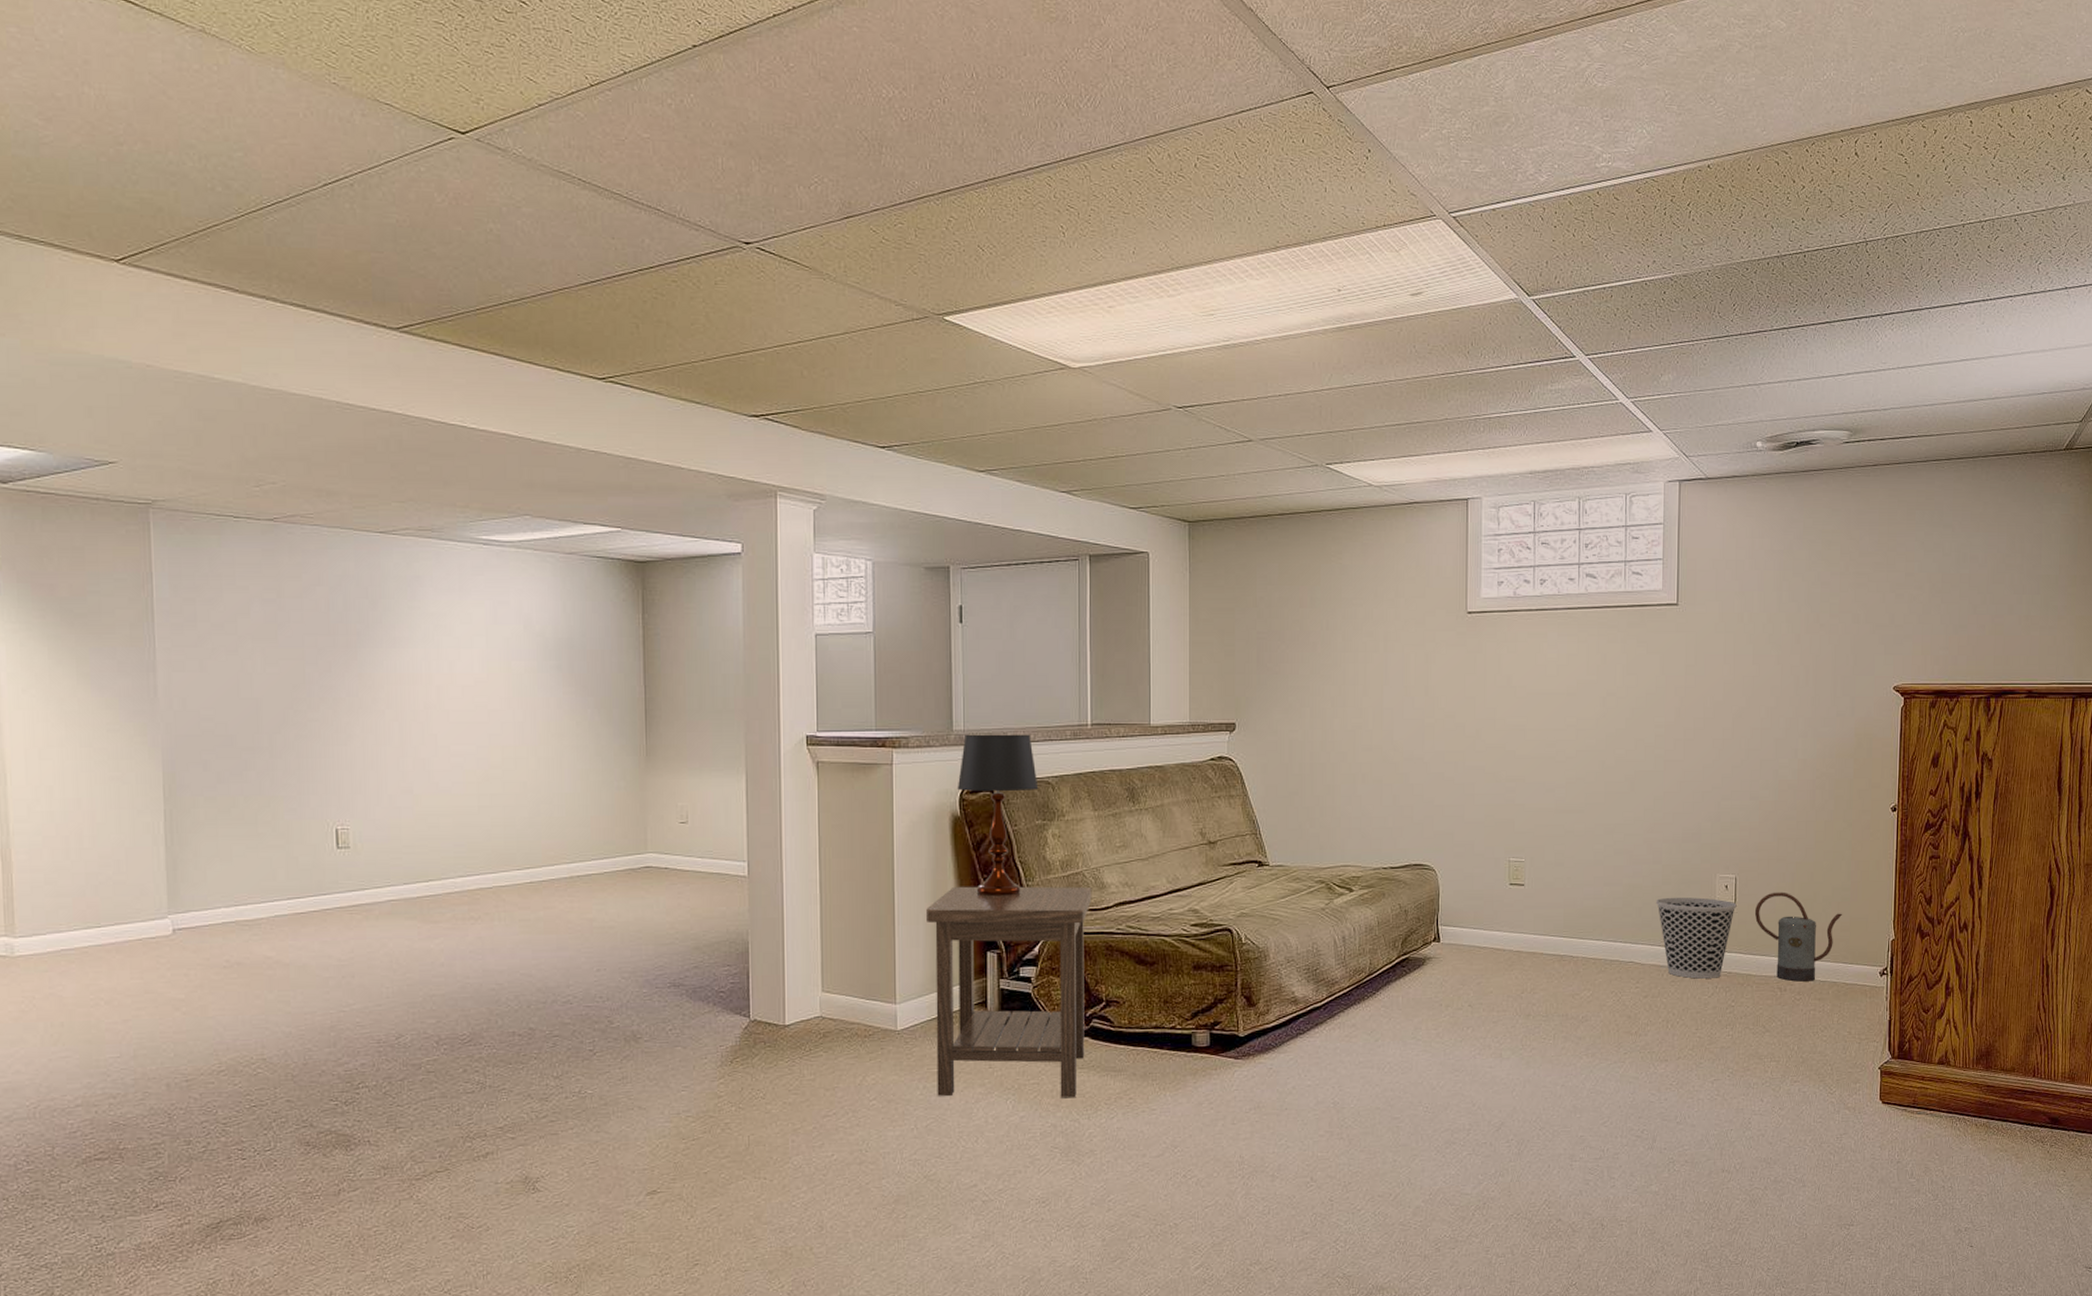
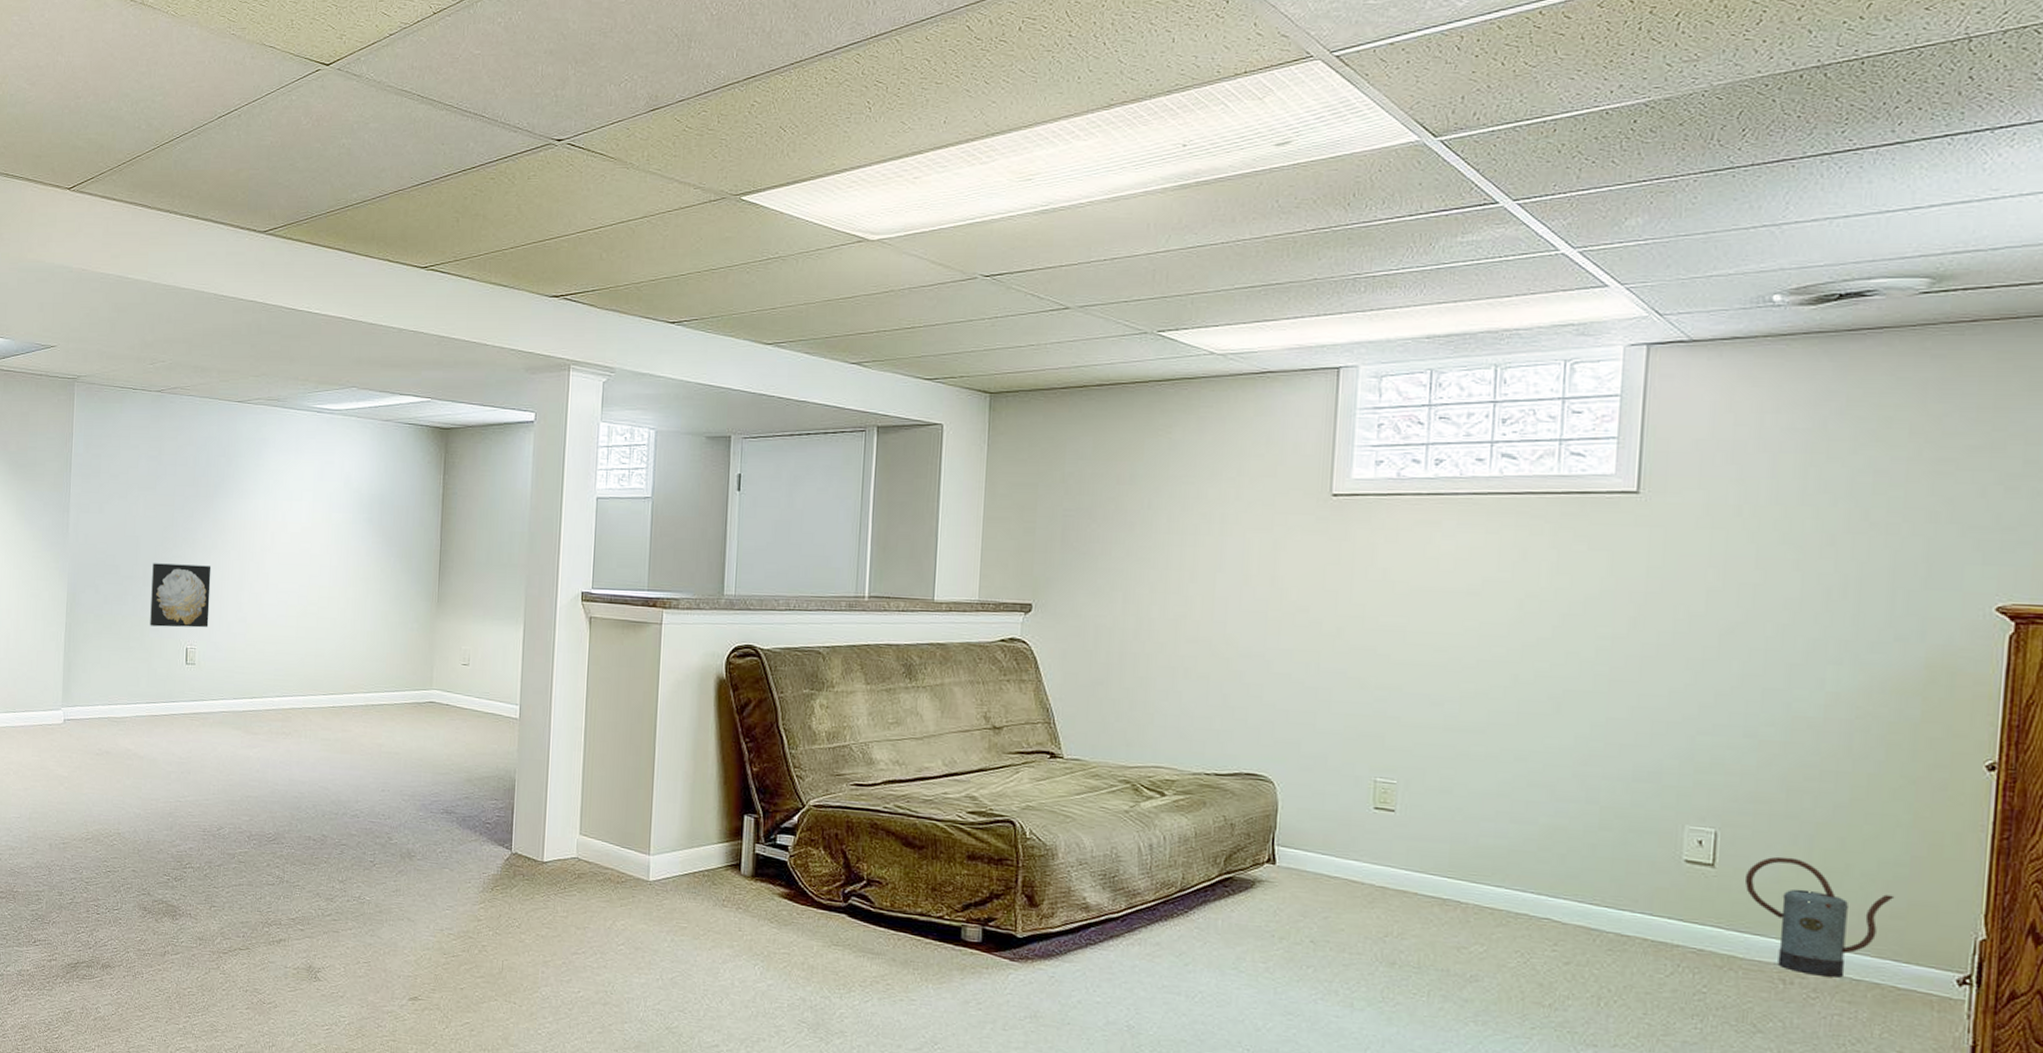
wall art: none [281,729,364,806] -> present [150,563,212,628]
side table: present [926,886,1092,1098] -> none [684,747,859,975]
table lamp: present [957,734,1039,897] -> none [724,599,809,762]
wastebasket: present [1655,897,1737,979] -> none [1587,846,1716,955]

